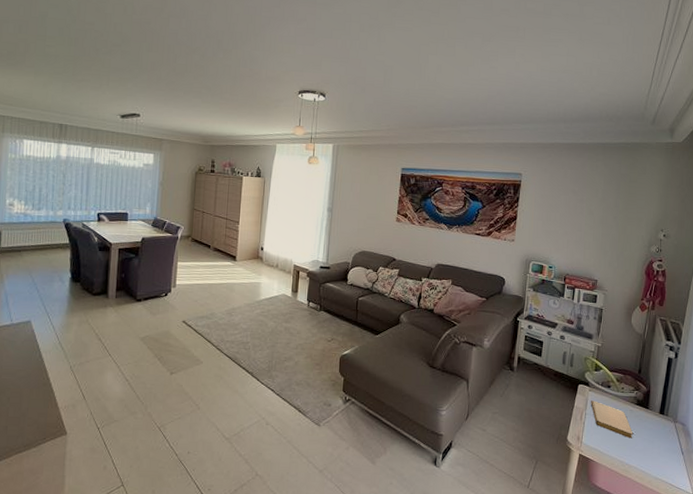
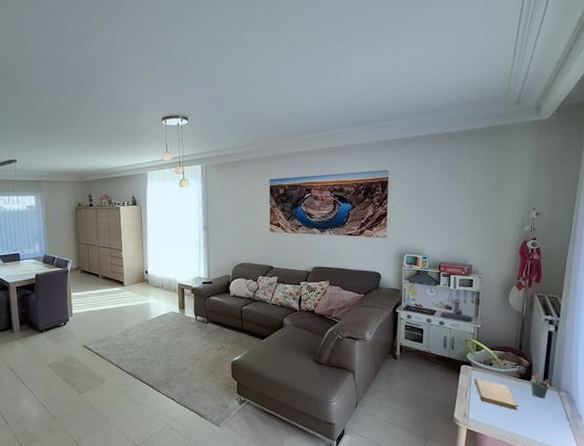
pen holder: none [647,403,666,429] -> present [530,375,549,399]

